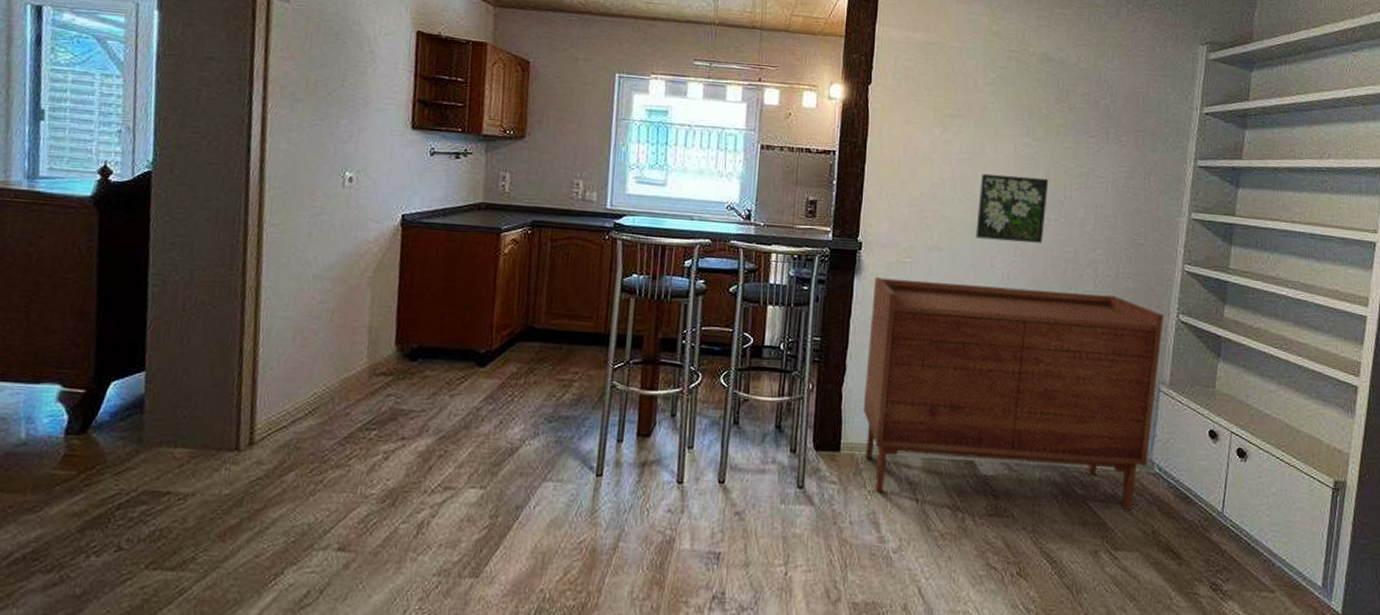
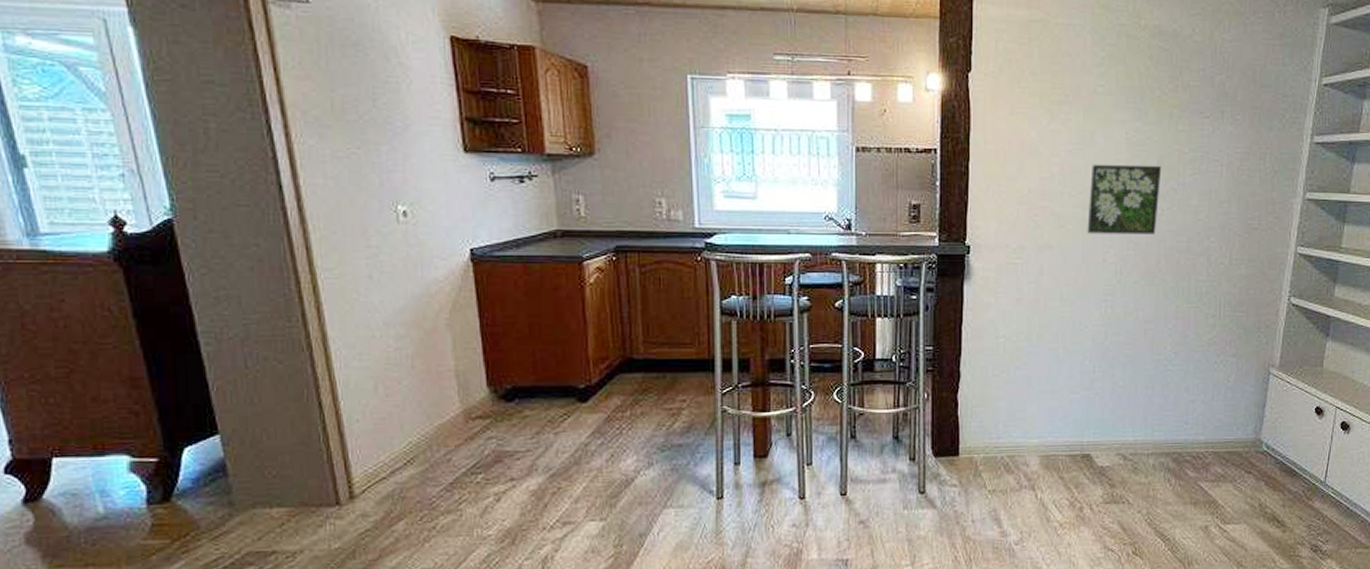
sideboard: present [863,277,1163,510] -> none [979,281,1275,491]

